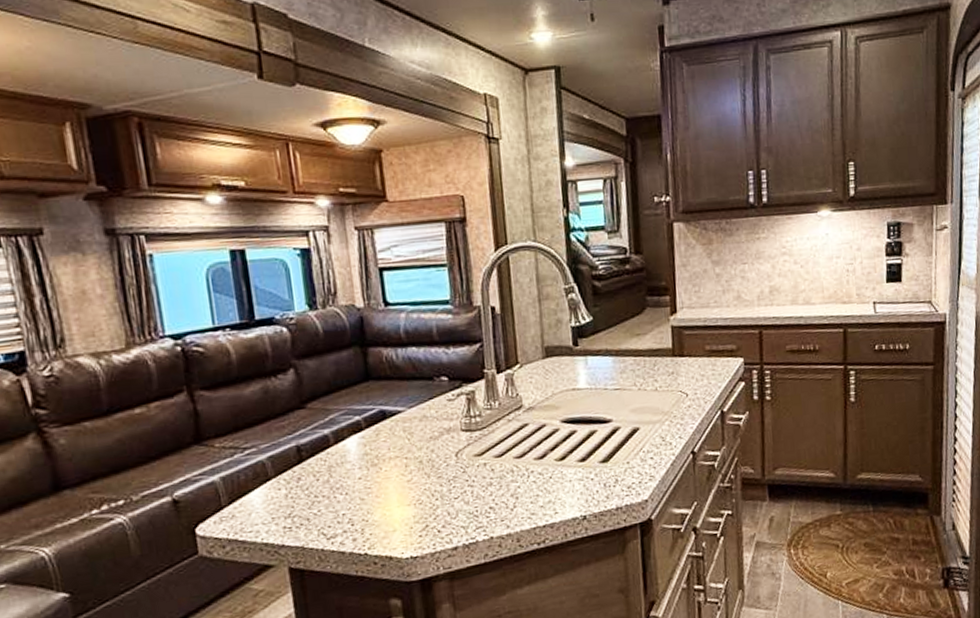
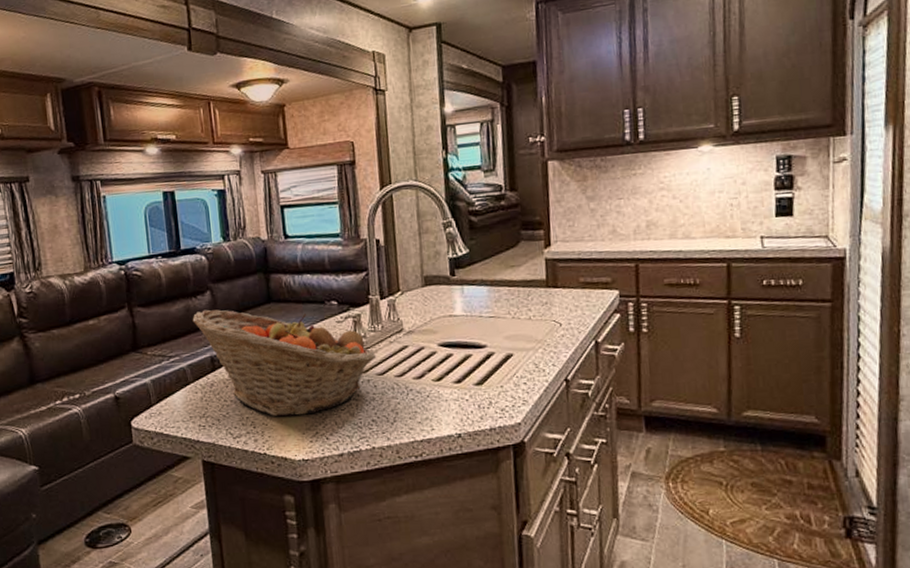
fruit basket: none [272,390,494,512] -> present [192,309,377,417]

